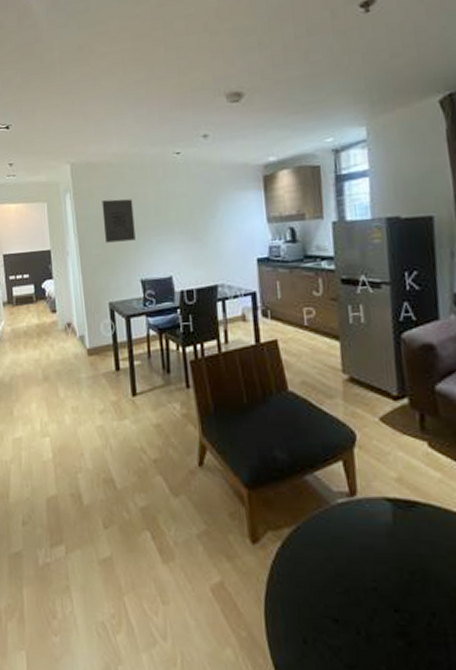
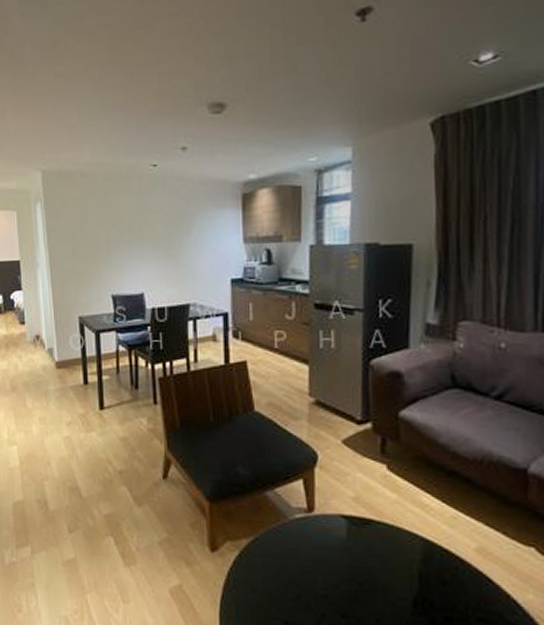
wall art: present [102,199,136,243] -> none [74,211,108,256]

